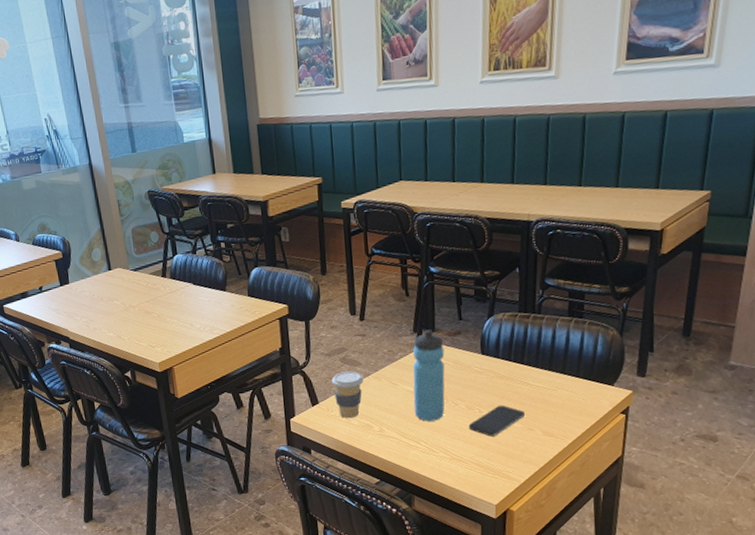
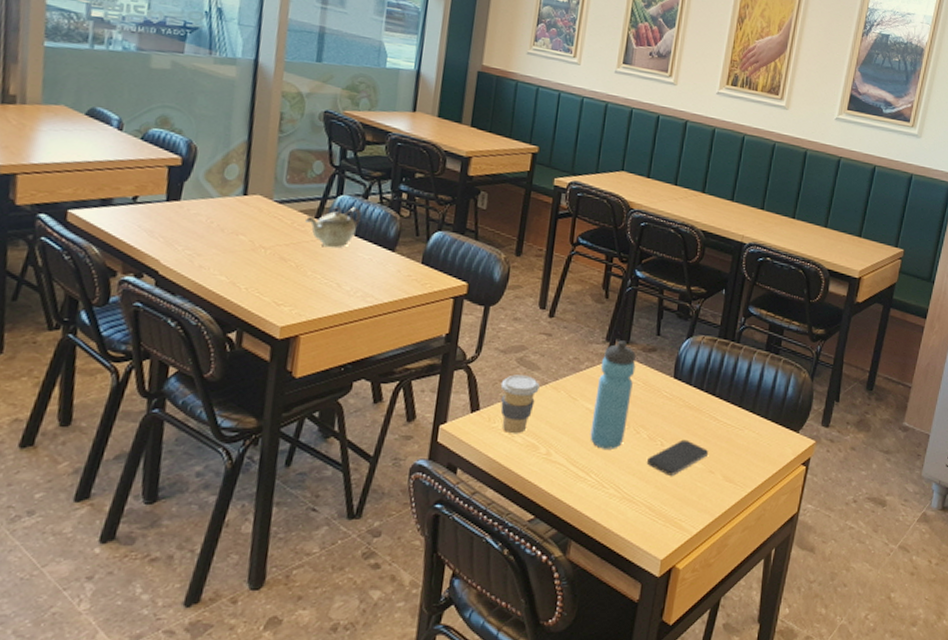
teapot: none [156,262,195,298] -> present [305,207,362,248]

